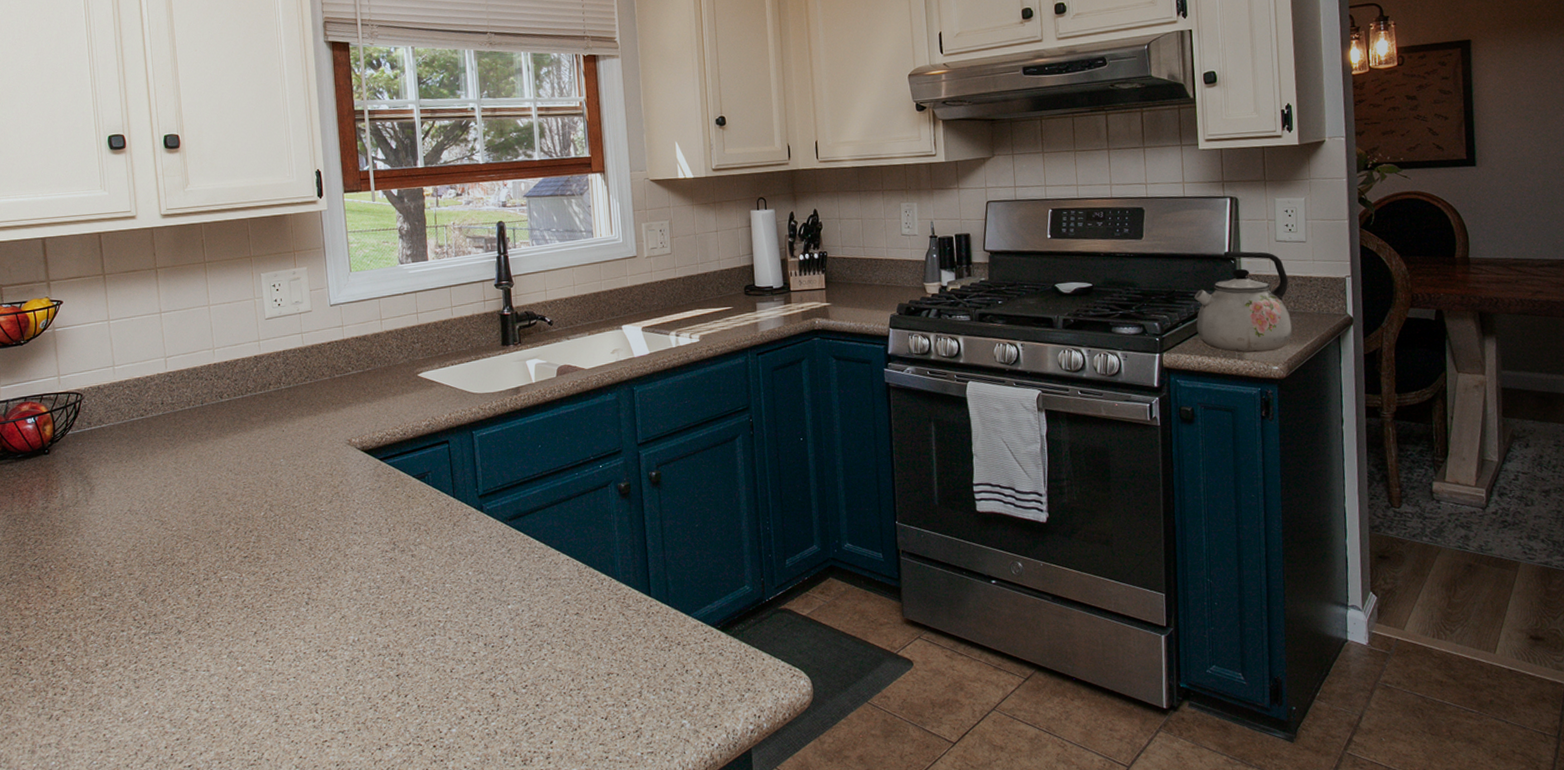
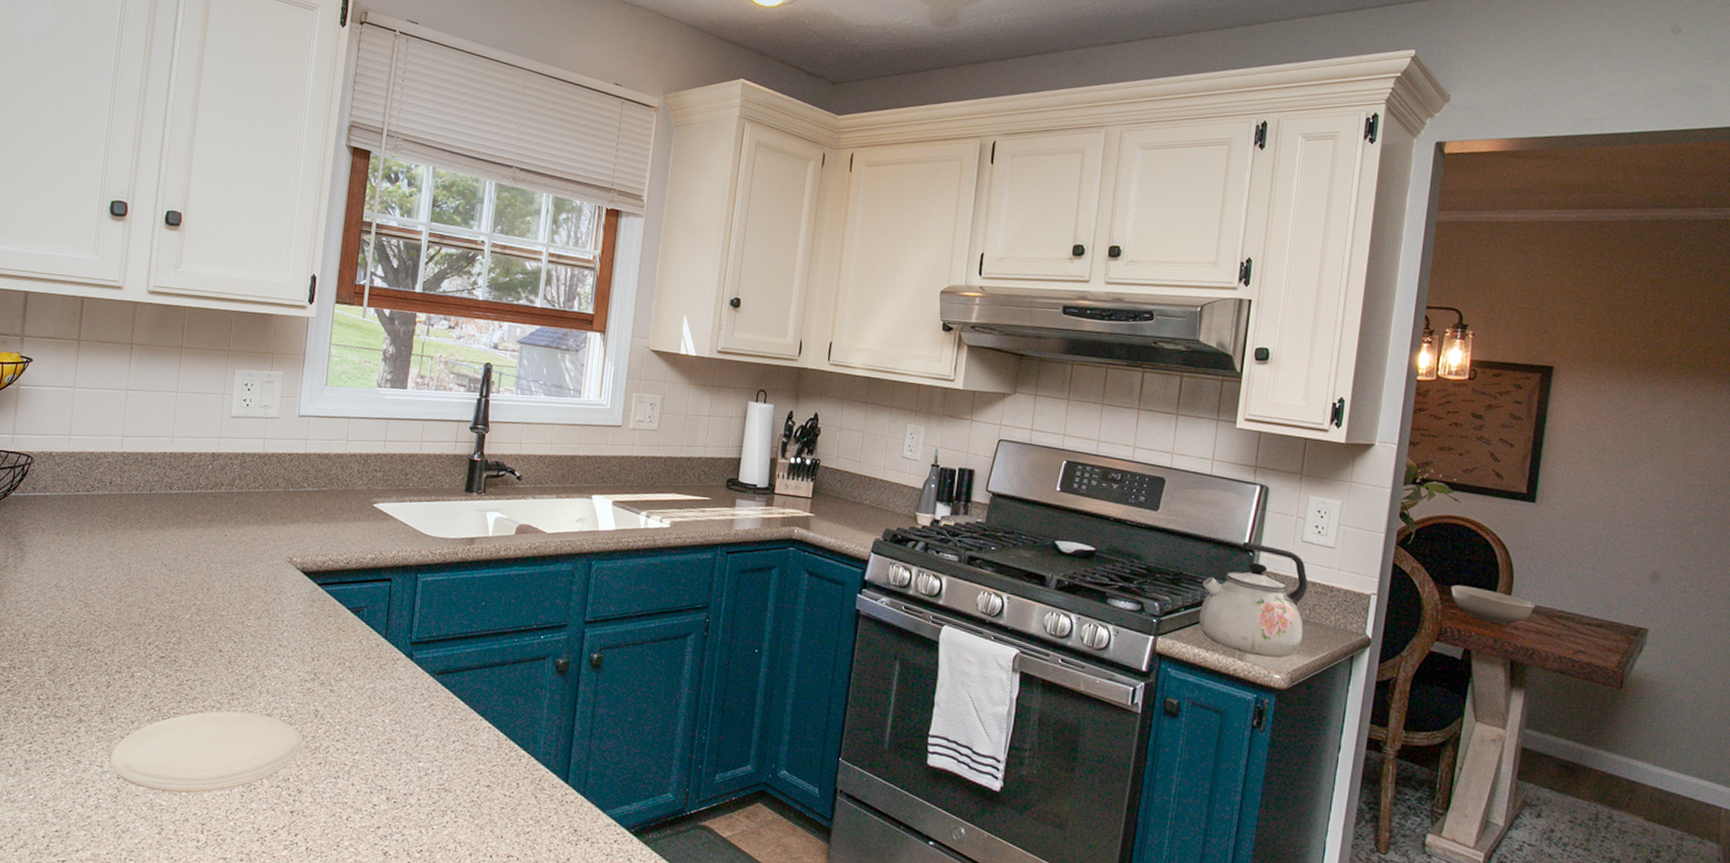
plate: none [214,591,395,683] -> present [109,711,302,793]
bowl: none [1415,252,1492,282] -> present [1451,584,1536,625]

